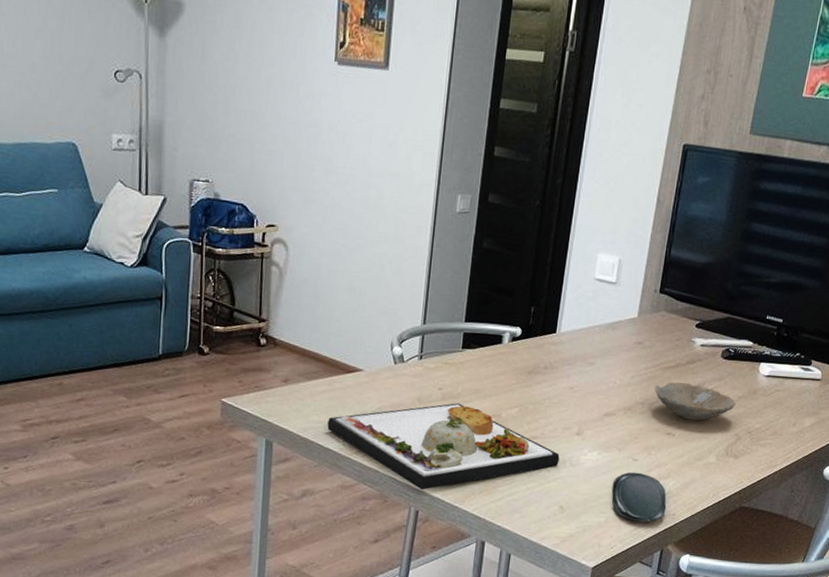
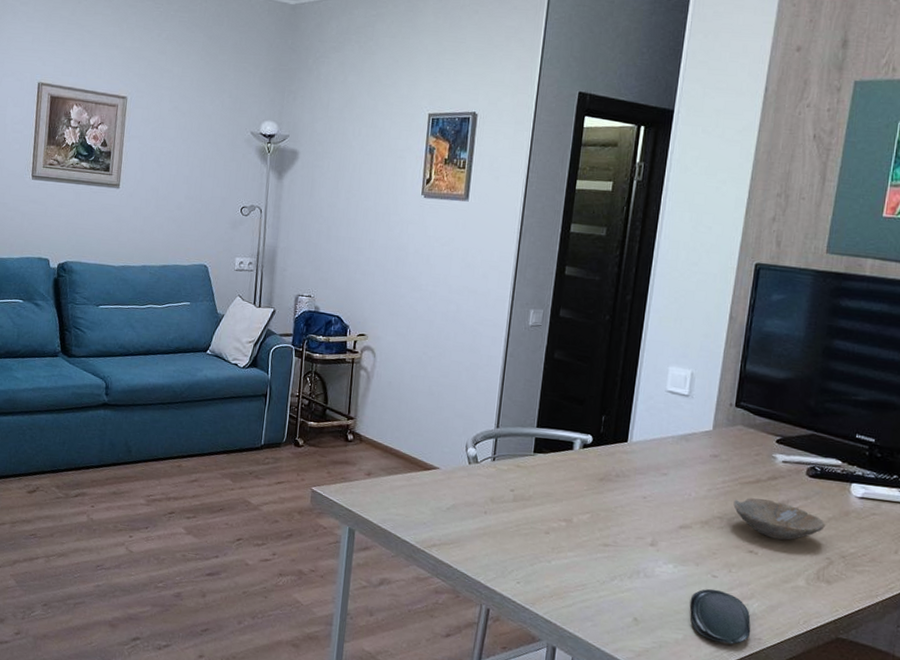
dinner plate: present [327,403,560,490] -> none [405,505,633,589]

